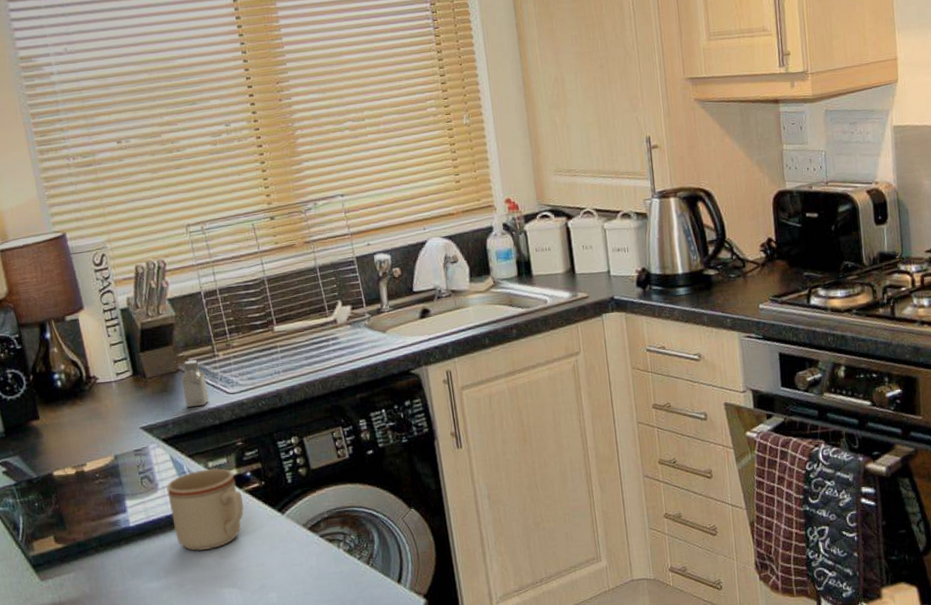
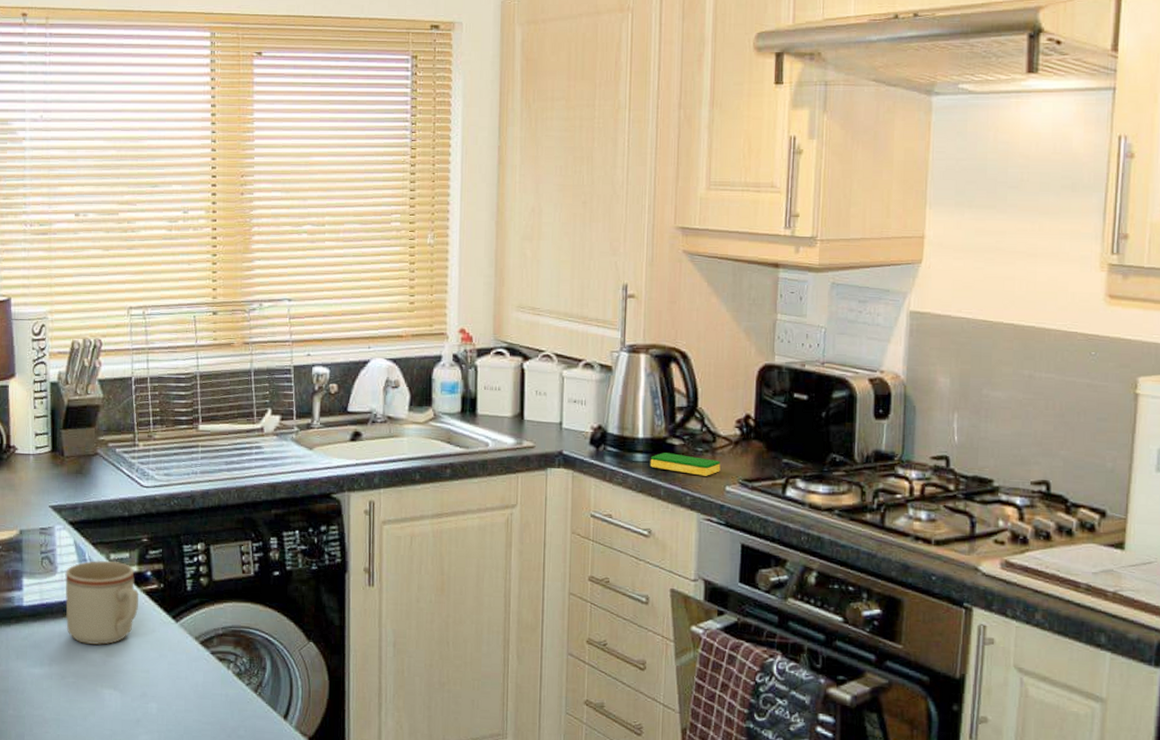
saltshaker: present [181,359,209,407] -> none [97,445,122,494]
dish sponge: none [691,282,753,299] -> present [650,453,721,476]

